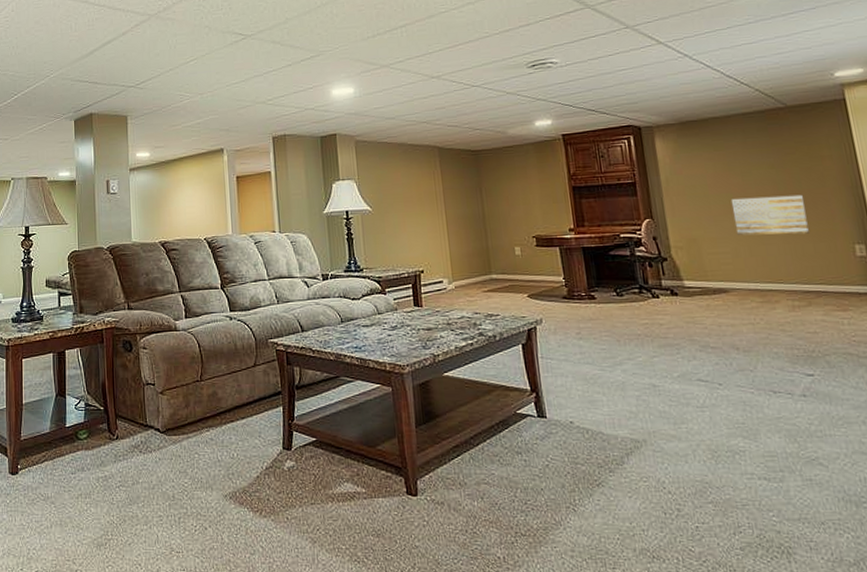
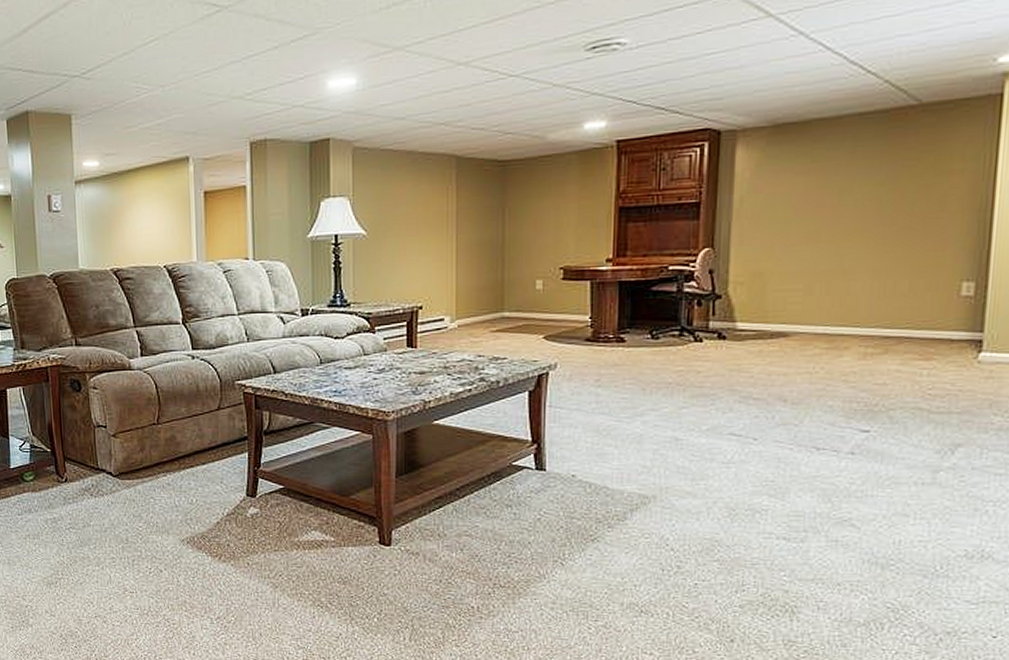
wall art: present [731,194,809,236] -> none [815,219,913,270]

